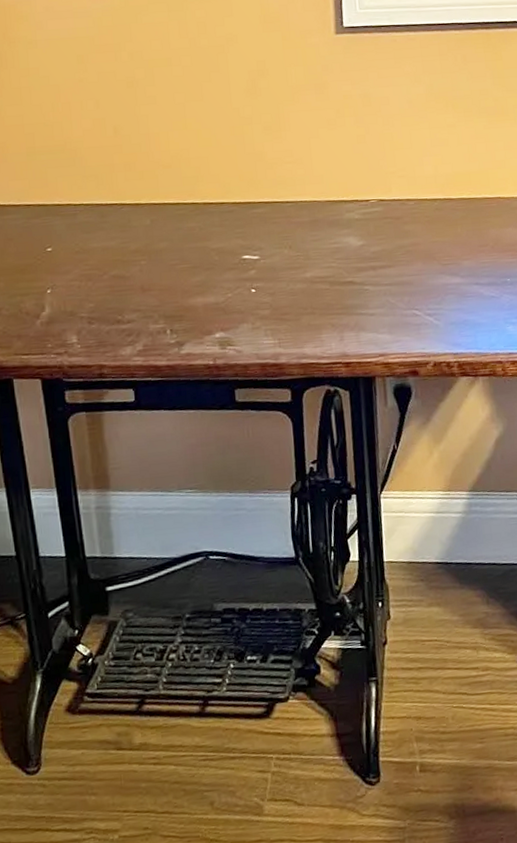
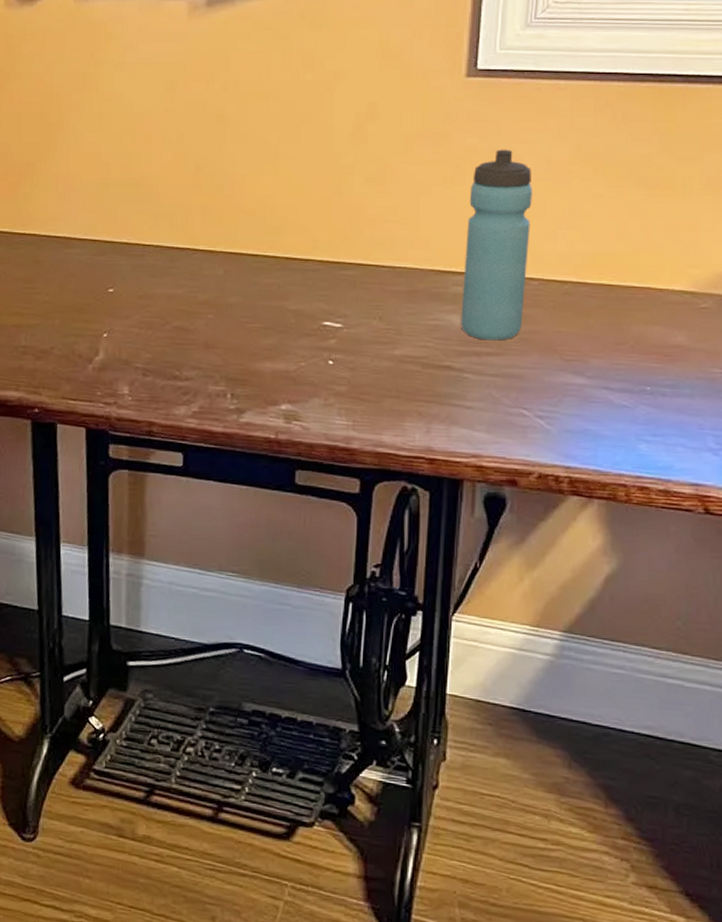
water bottle: none [350,92,406,256] -> present [461,149,533,341]

